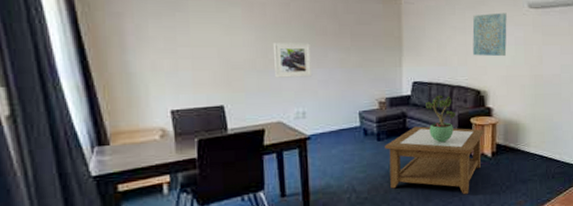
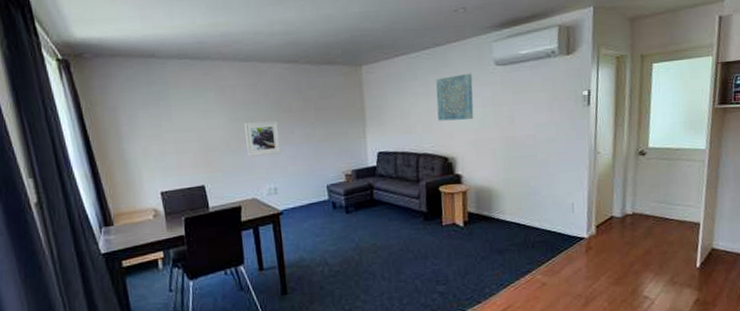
coffee table: present [385,126,484,195] -> none [354,197,455,267]
potted plant: present [426,95,457,143] -> none [392,164,424,214]

